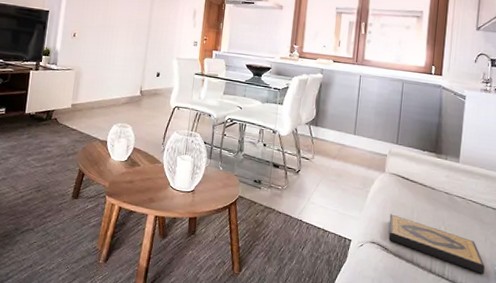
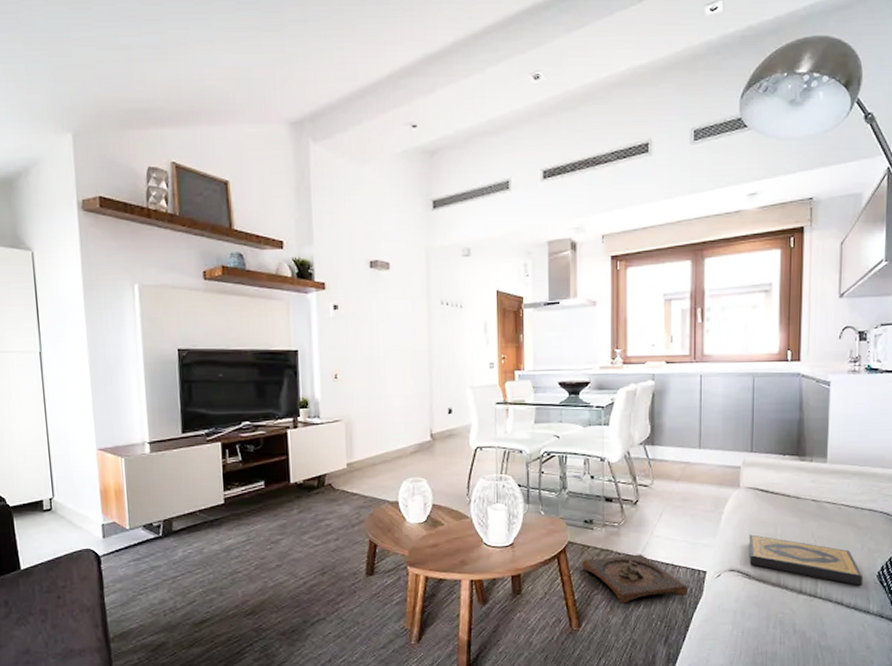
wooden tray: none [248,213,334,259] -> present [582,554,687,604]

